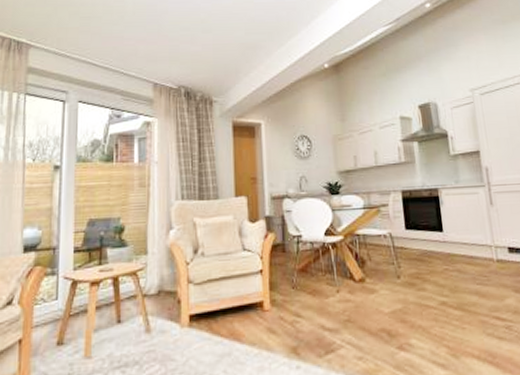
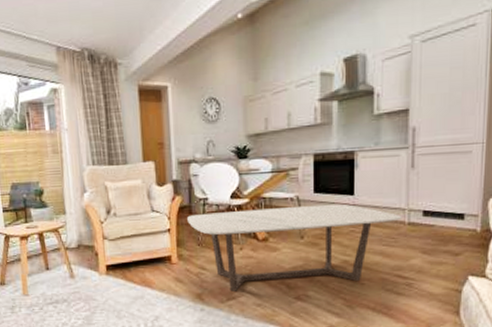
coffee table: none [281,240,491,343] -> present [187,203,403,291]

